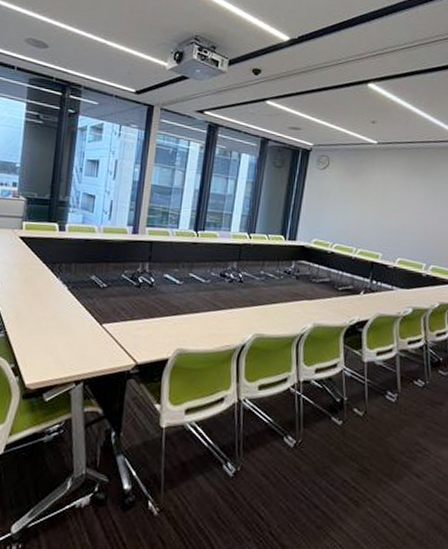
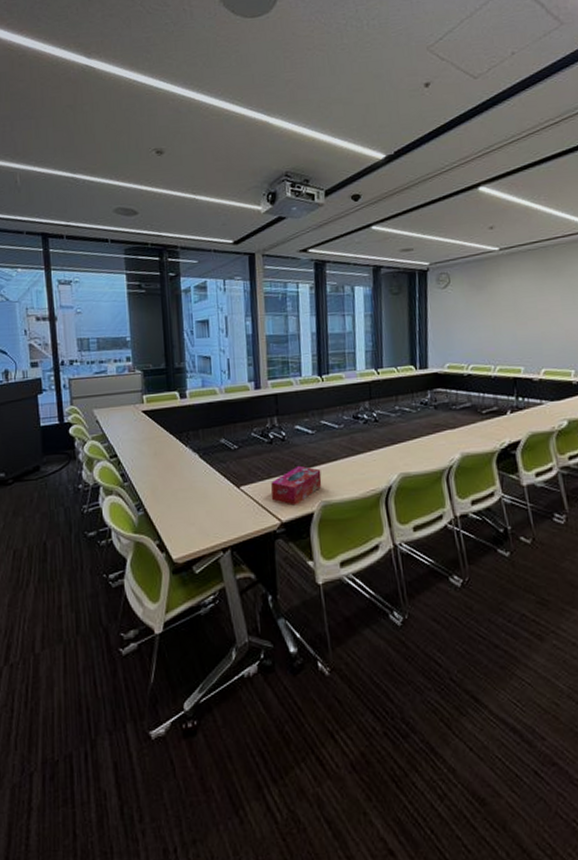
tissue box: none [130,312,182,350] -> present [271,465,322,506]

